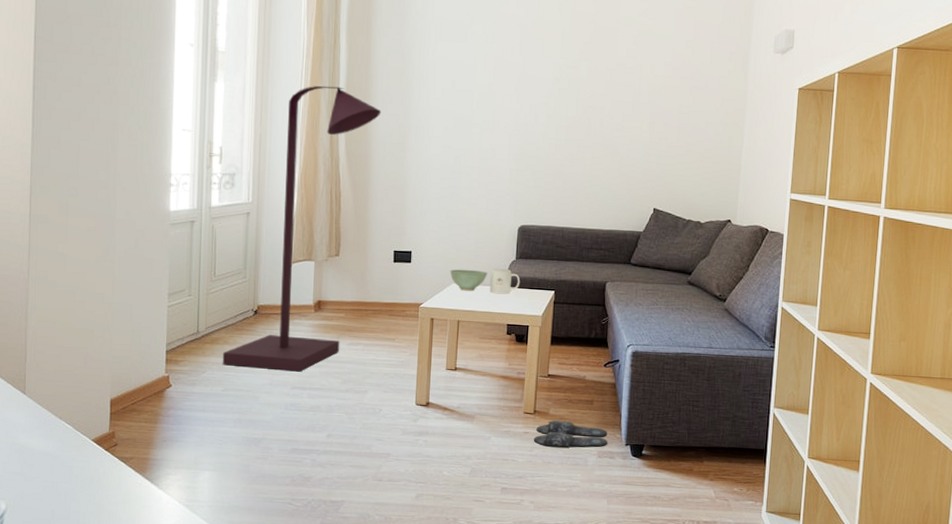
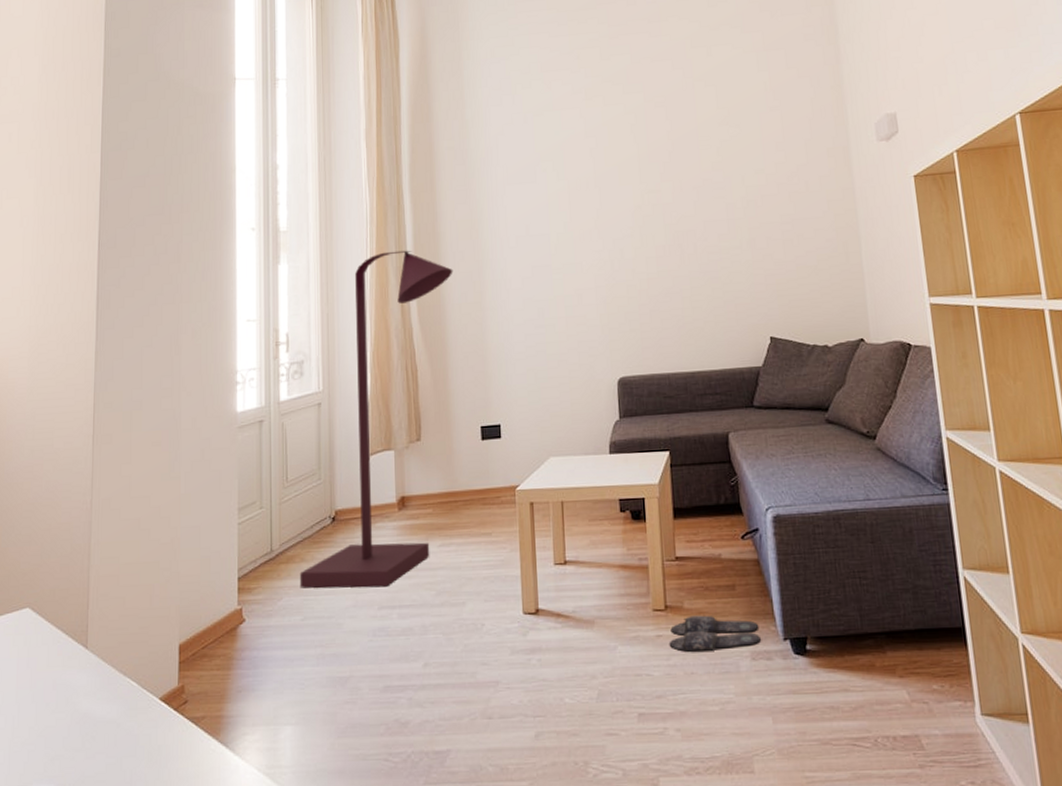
bowl: present [450,269,487,291] -> none [546,437,589,465]
mug: present [490,268,521,295] -> none [593,432,628,464]

